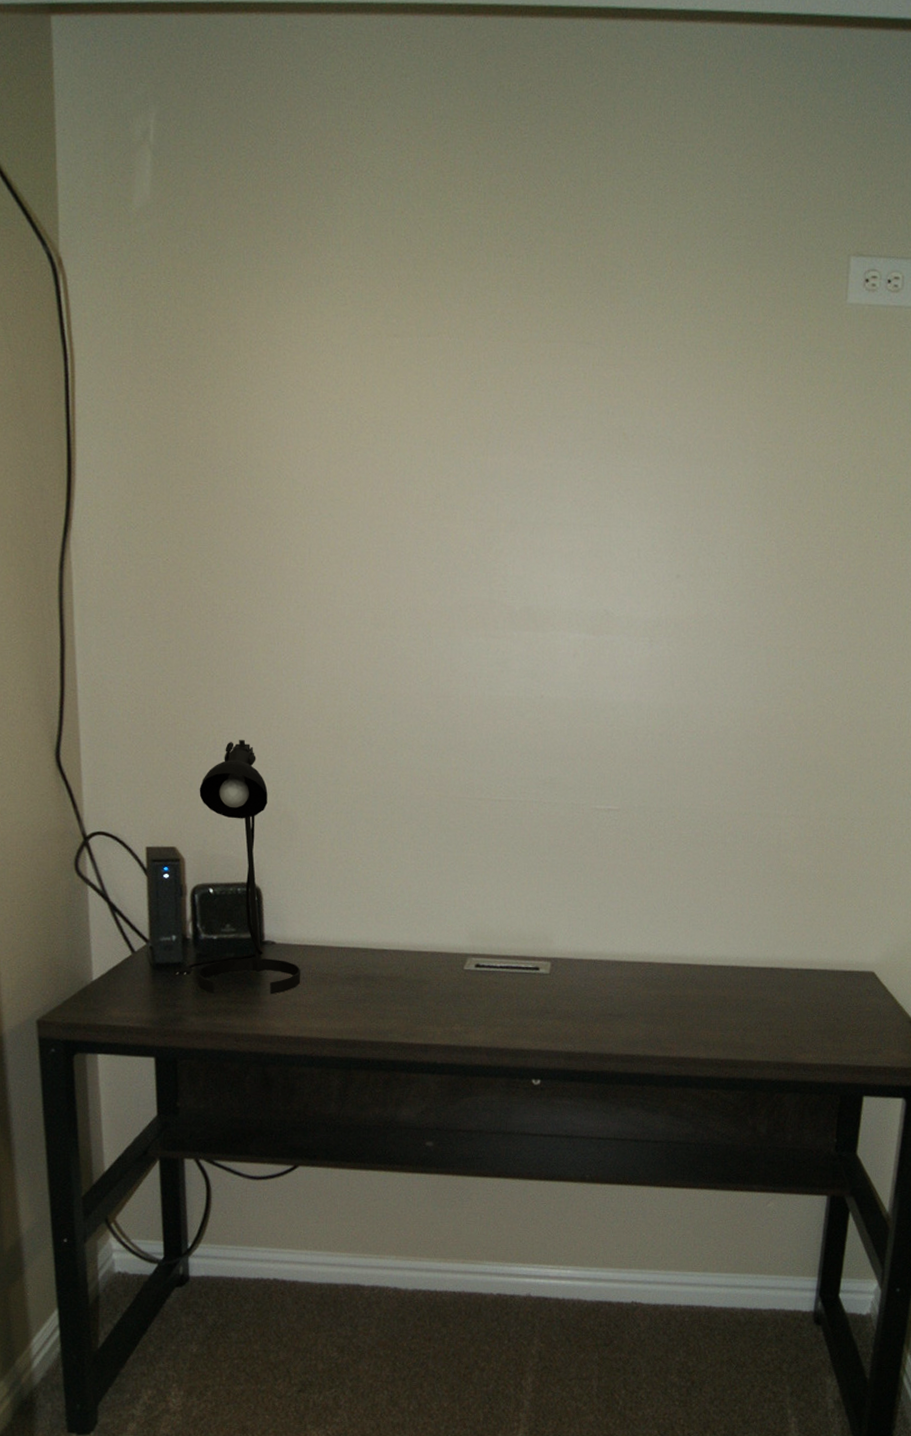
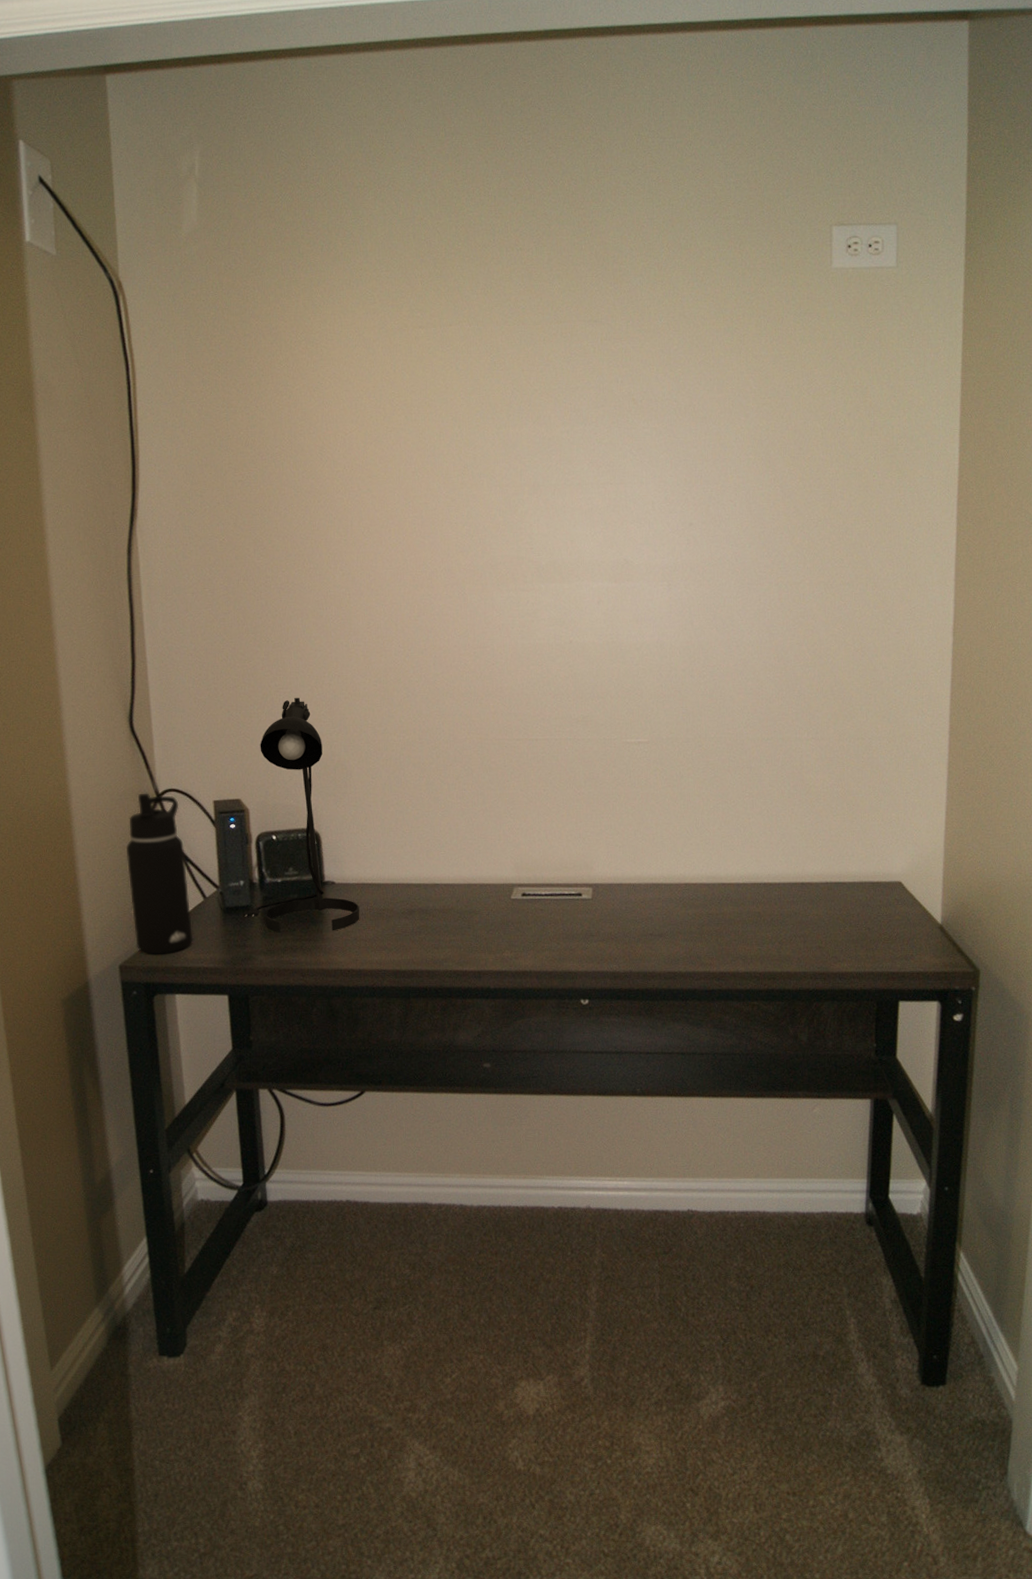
water bottle: none [49,834,119,1010] -> present [126,793,194,955]

